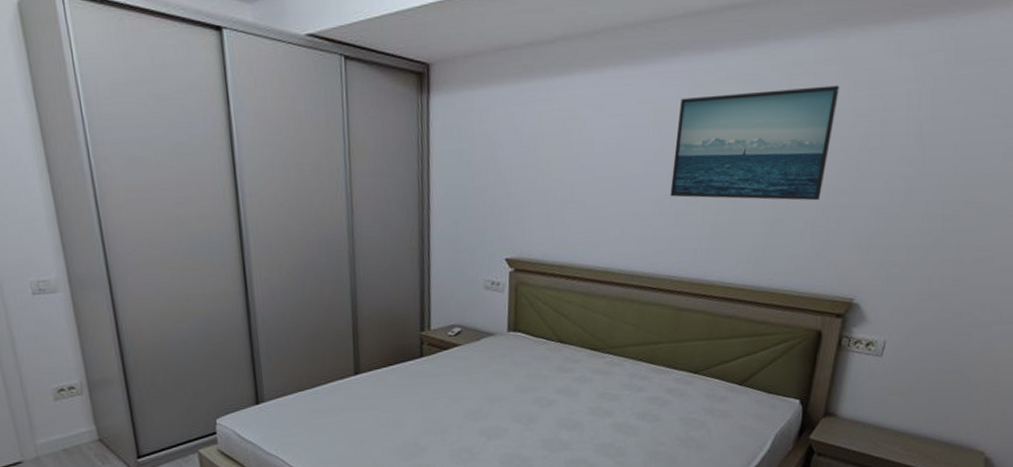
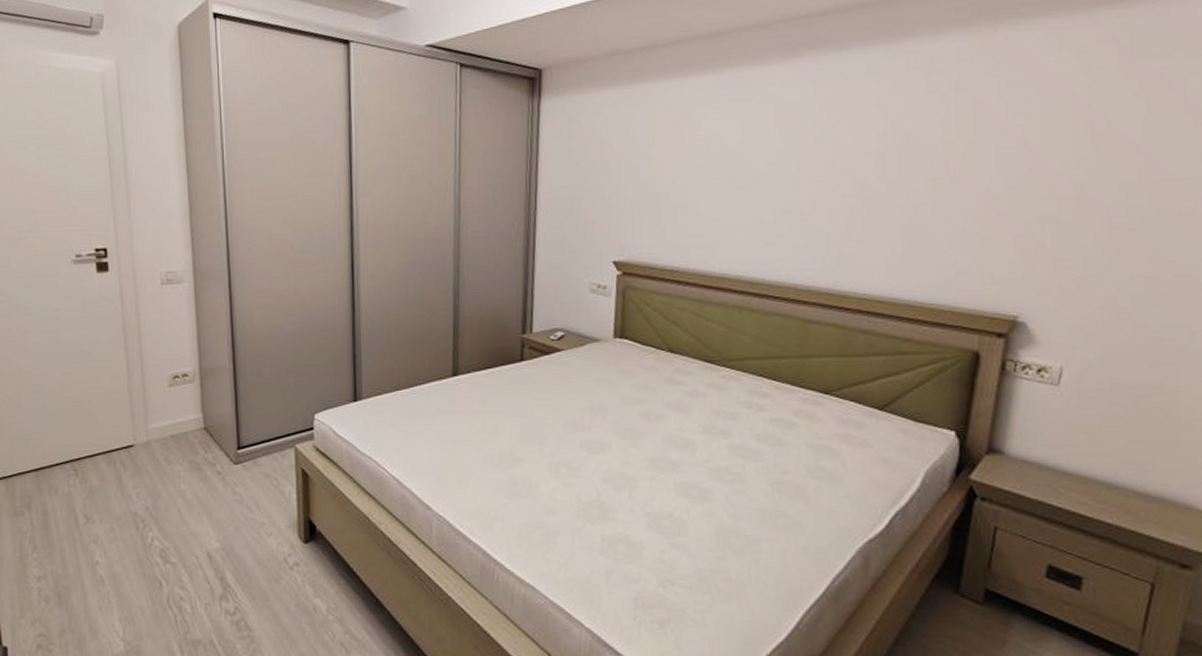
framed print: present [670,85,840,201] -> none [793,82,990,206]

